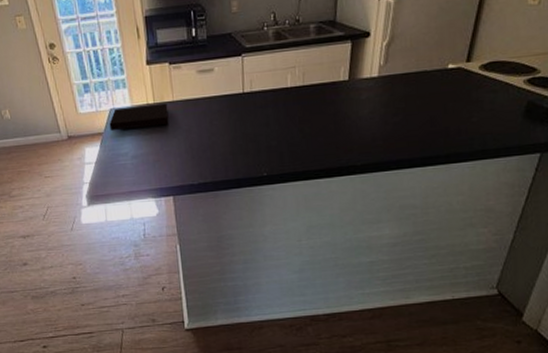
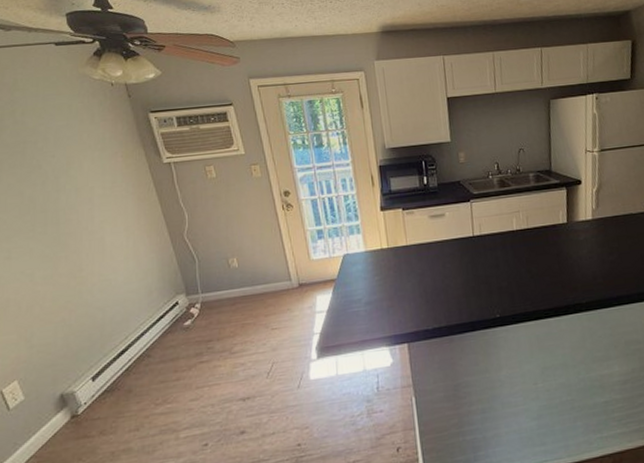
notebook: present [109,103,169,132] -> none [342,247,403,278]

